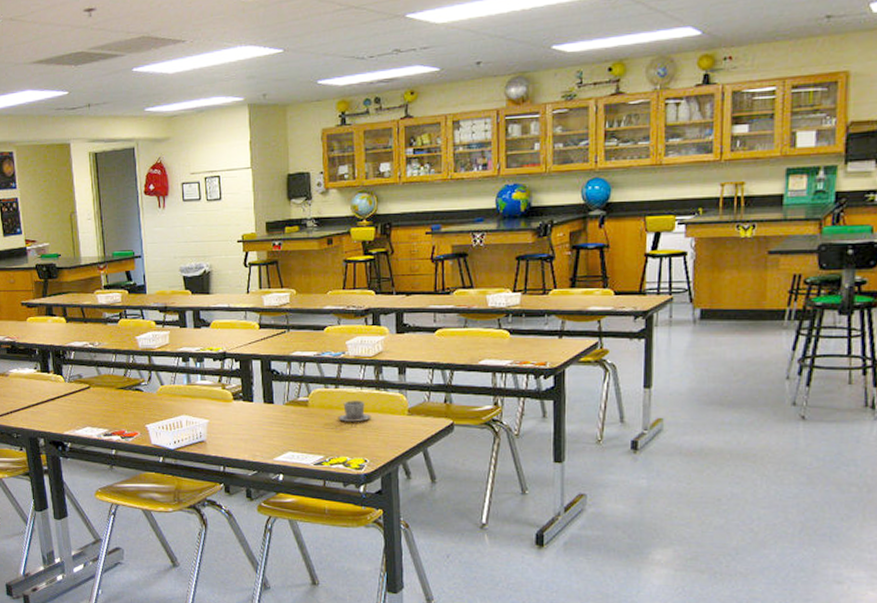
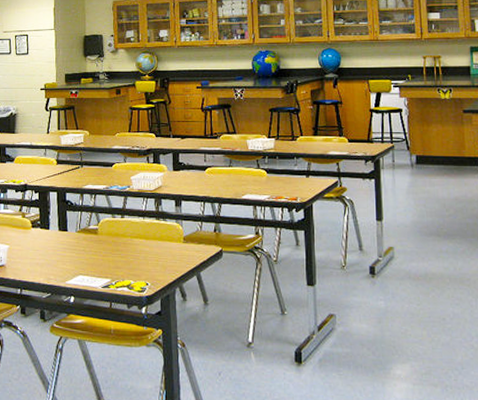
cup: present [338,401,371,422] -> none [123,229,152,248]

